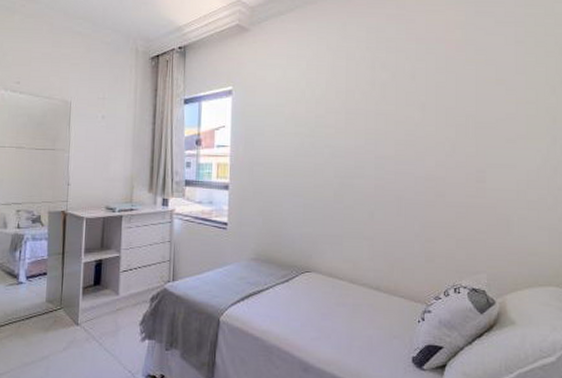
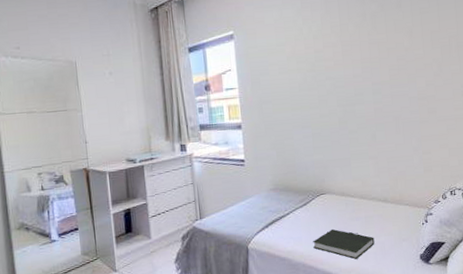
book: none [291,312,361,351] -> present [313,228,375,259]

